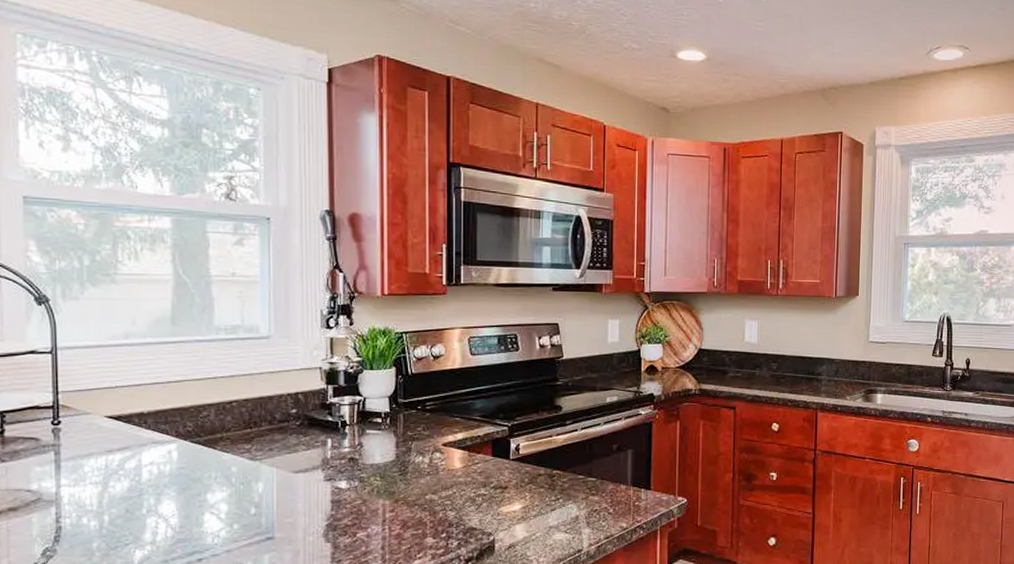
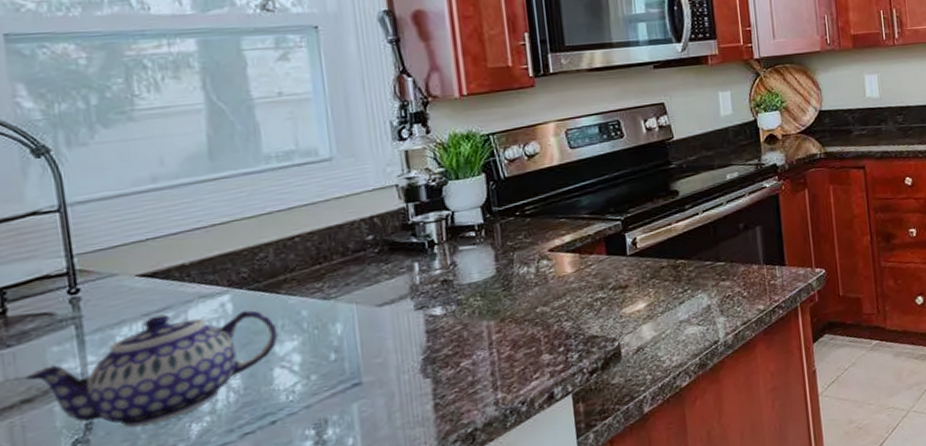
teapot: none [14,453,211,546] -> present [26,309,278,428]

